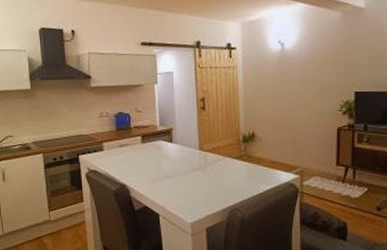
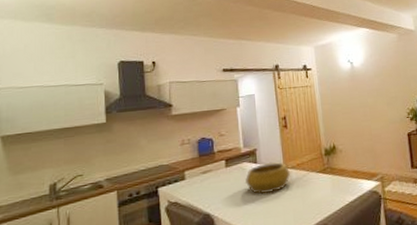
decorative bowl: none [159,144,206,173] -> present [245,162,291,194]

